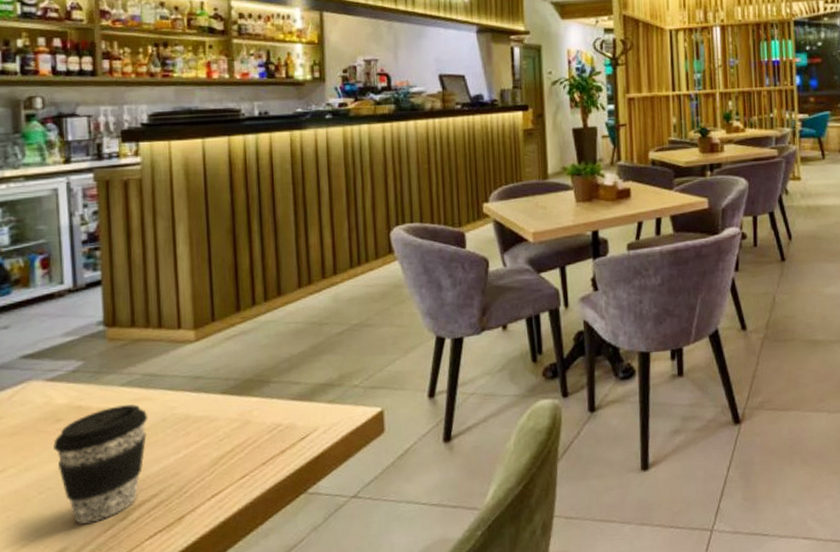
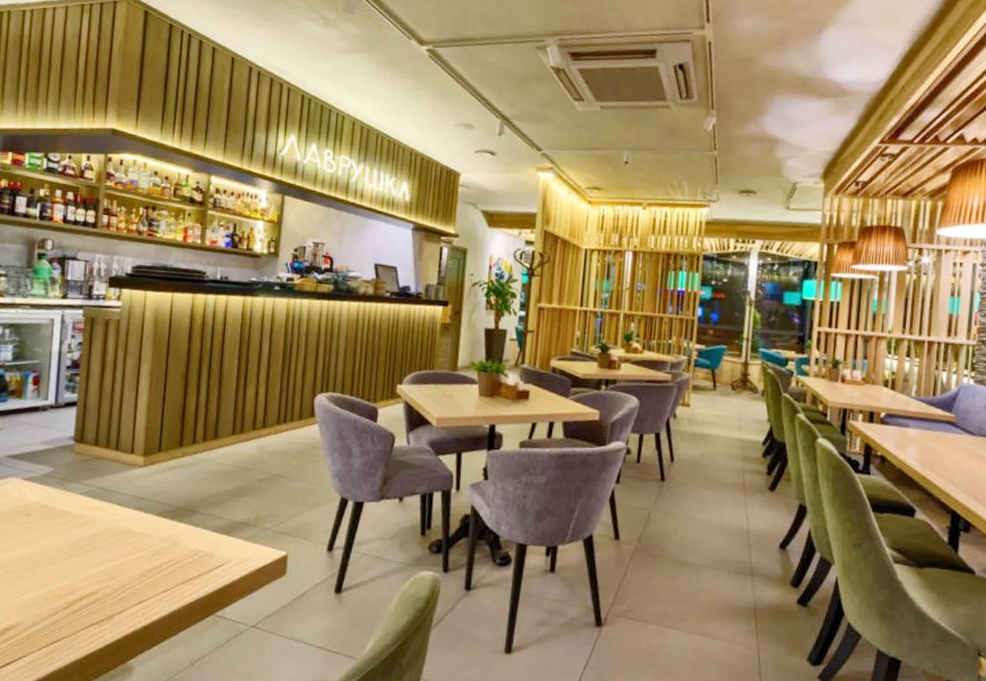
coffee cup: present [53,403,148,525] -> none [21,510,98,607]

